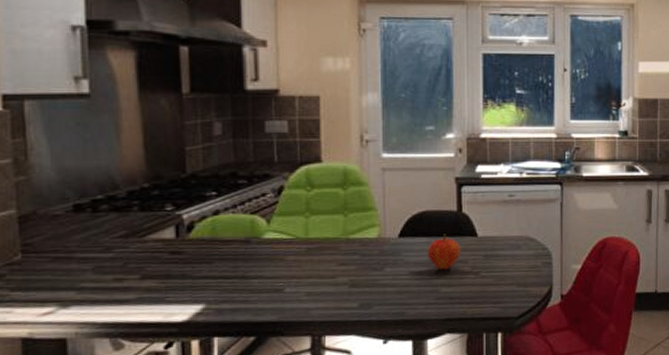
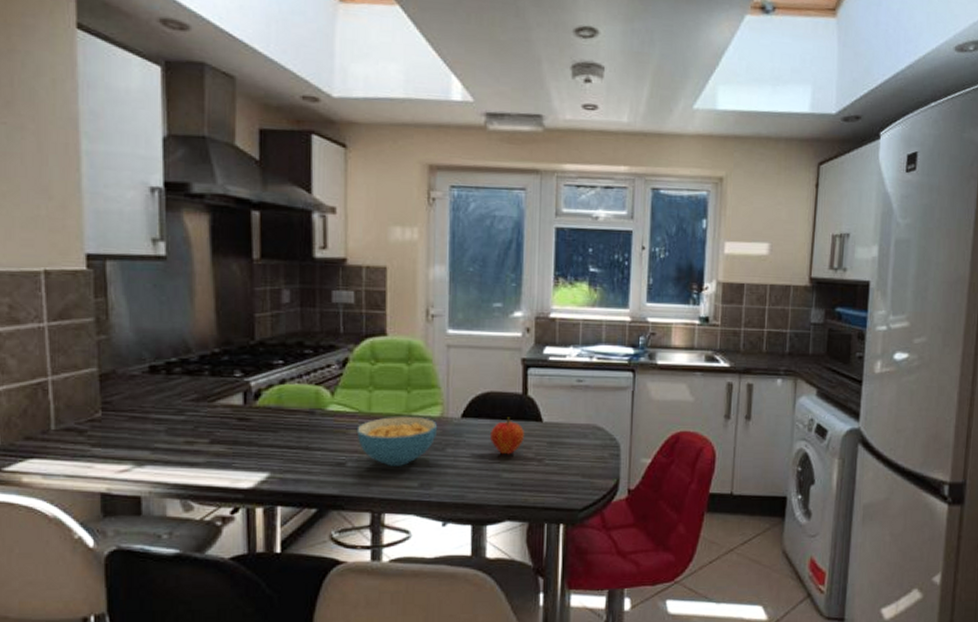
cereal bowl: none [294,239,376,289] -> present [356,416,438,466]

